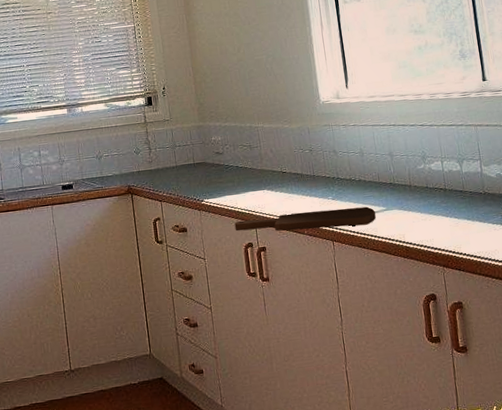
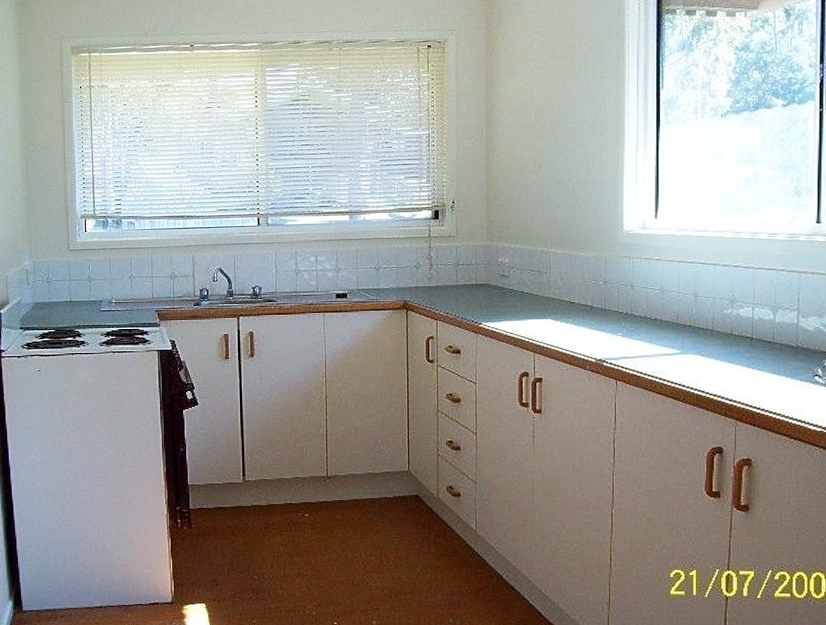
cutting board: present [234,206,376,232] -> none [512,346,668,367]

